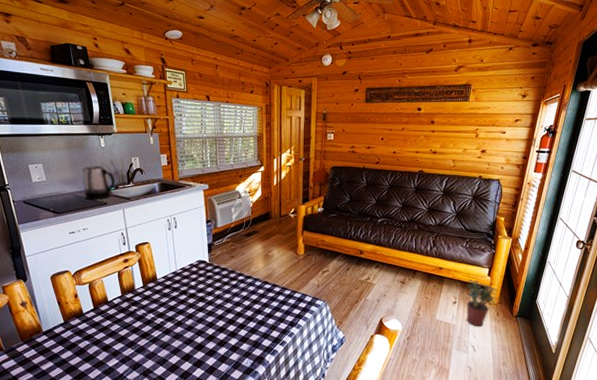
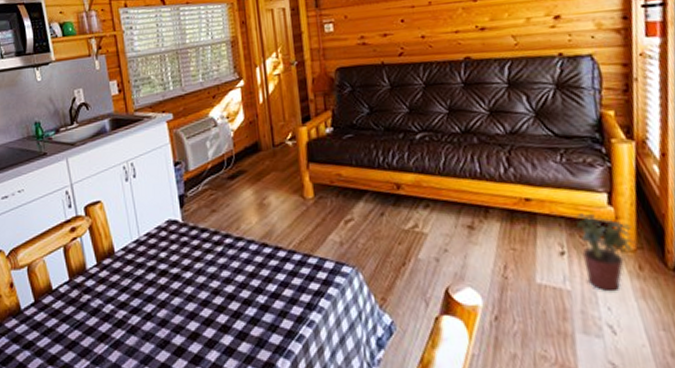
kettle: present [82,166,115,200] -> none [15,105,55,152]

